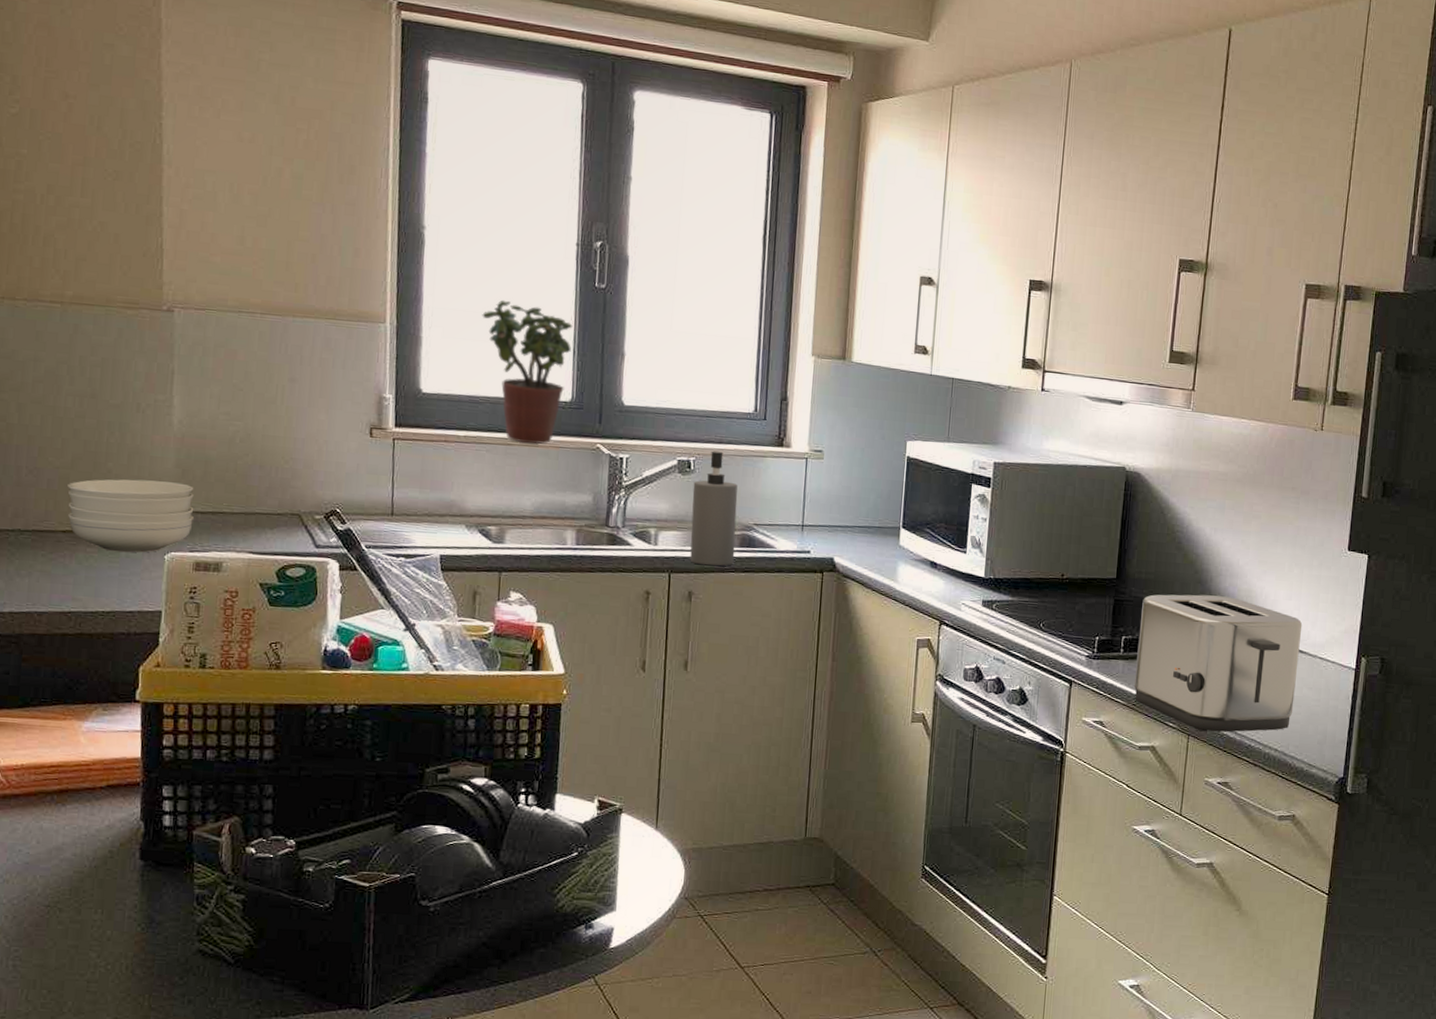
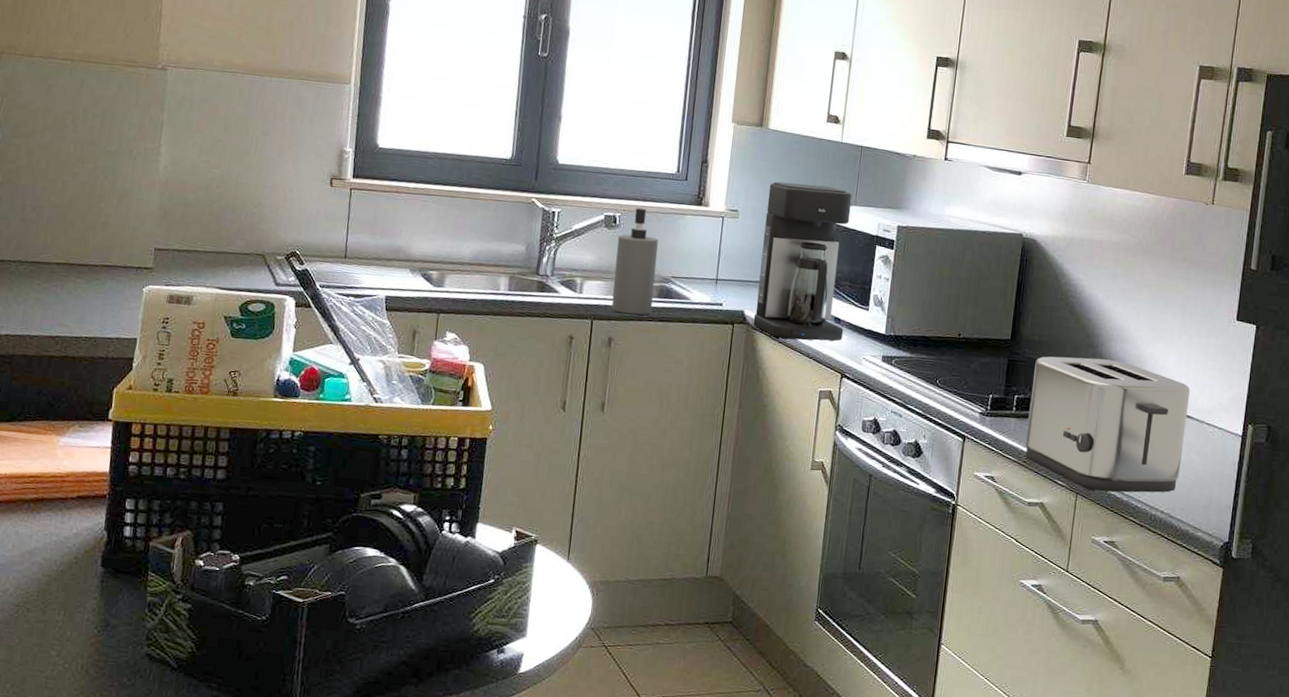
bowl: present [66,479,194,553] -> none [62,217,173,285]
potted plant: present [482,299,573,444] -> none [436,65,516,197]
coffee maker: none [843,418,945,587] -> present [753,181,852,342]

